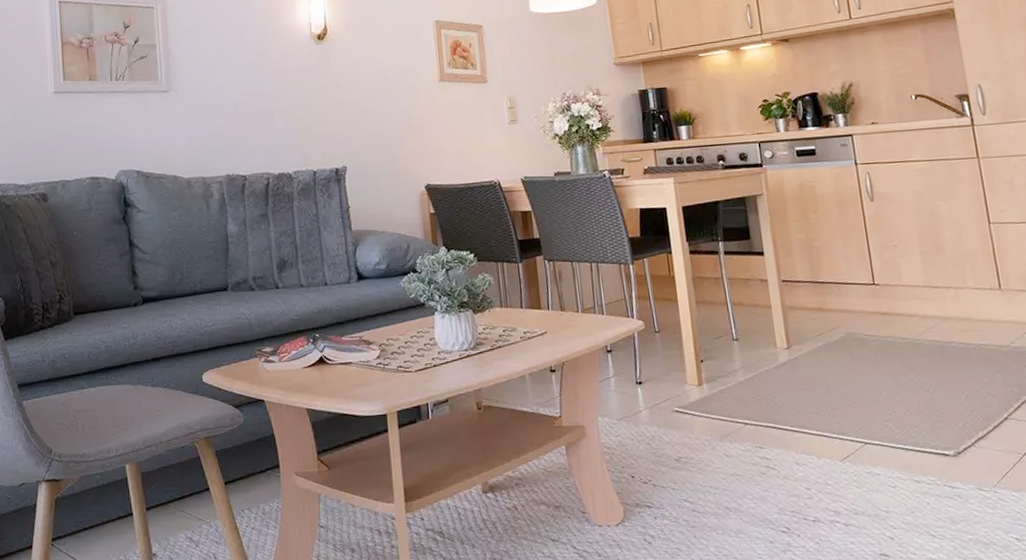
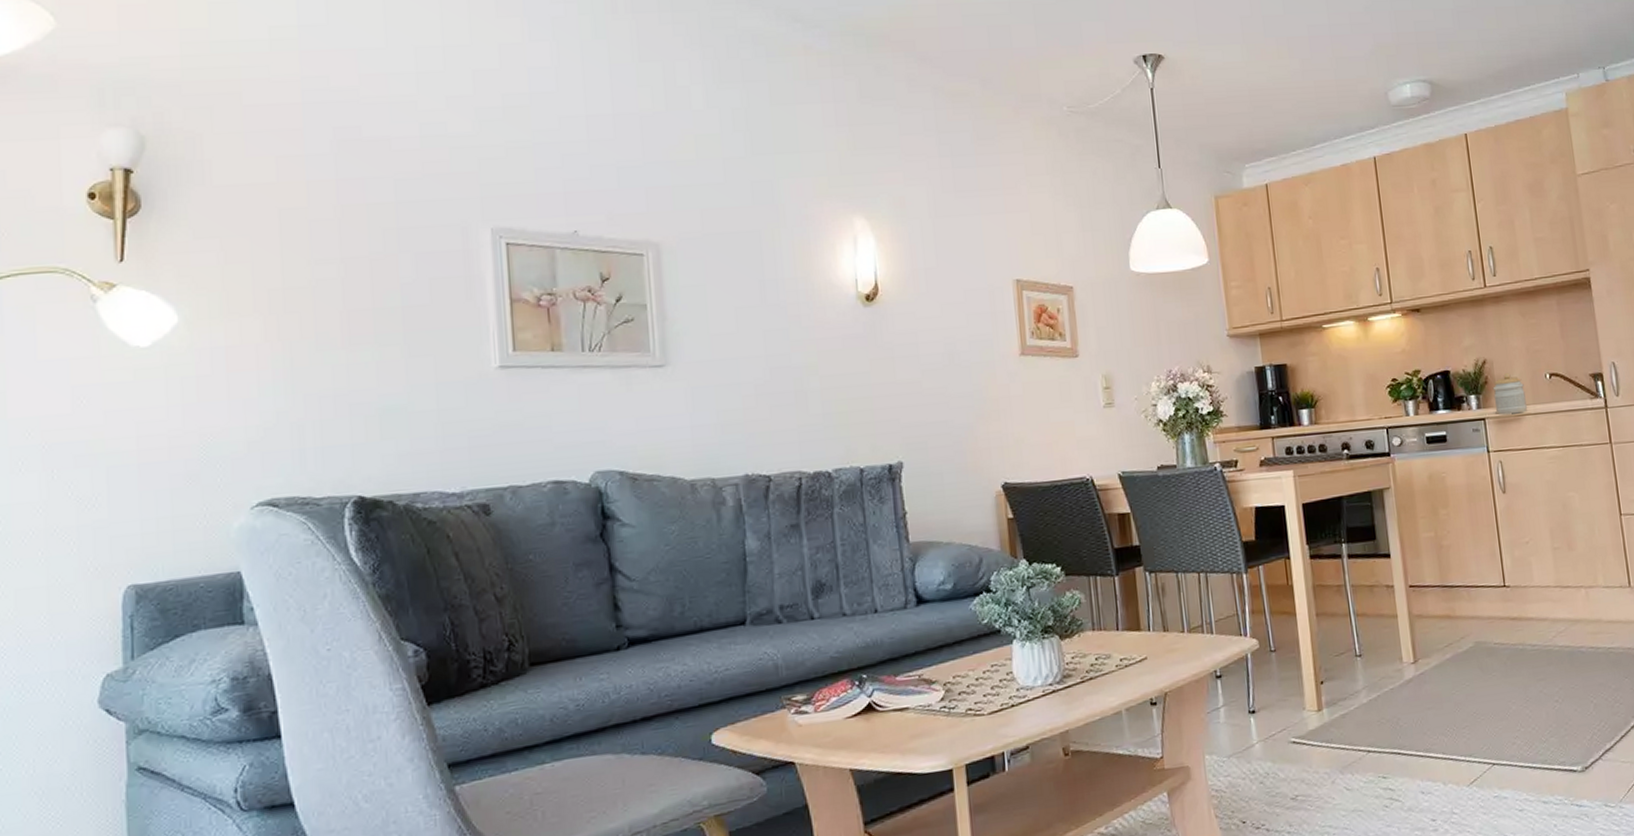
jar: none [859,95,894,132] -> present [1492,373,1528,416]

